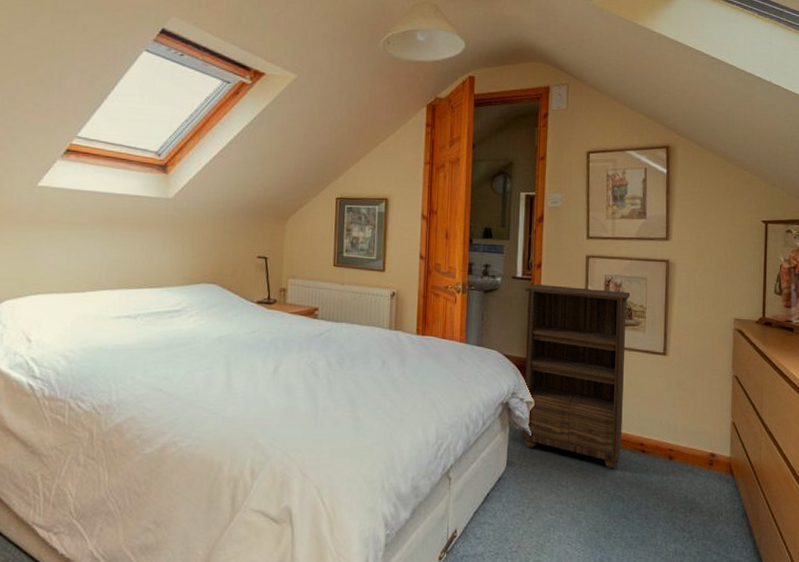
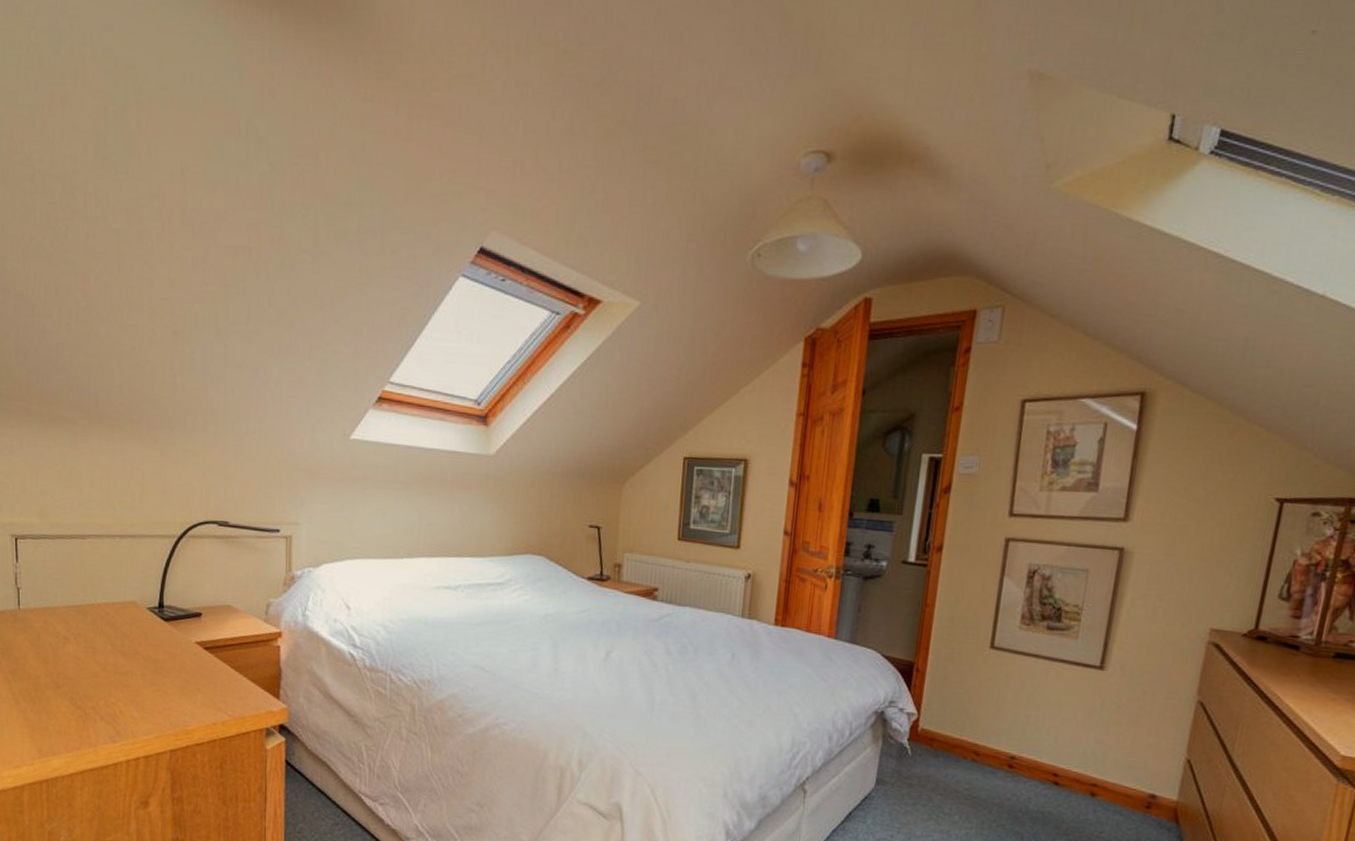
bookshelf: present [522,284,630,468] -> none [898,572,1063,799]

